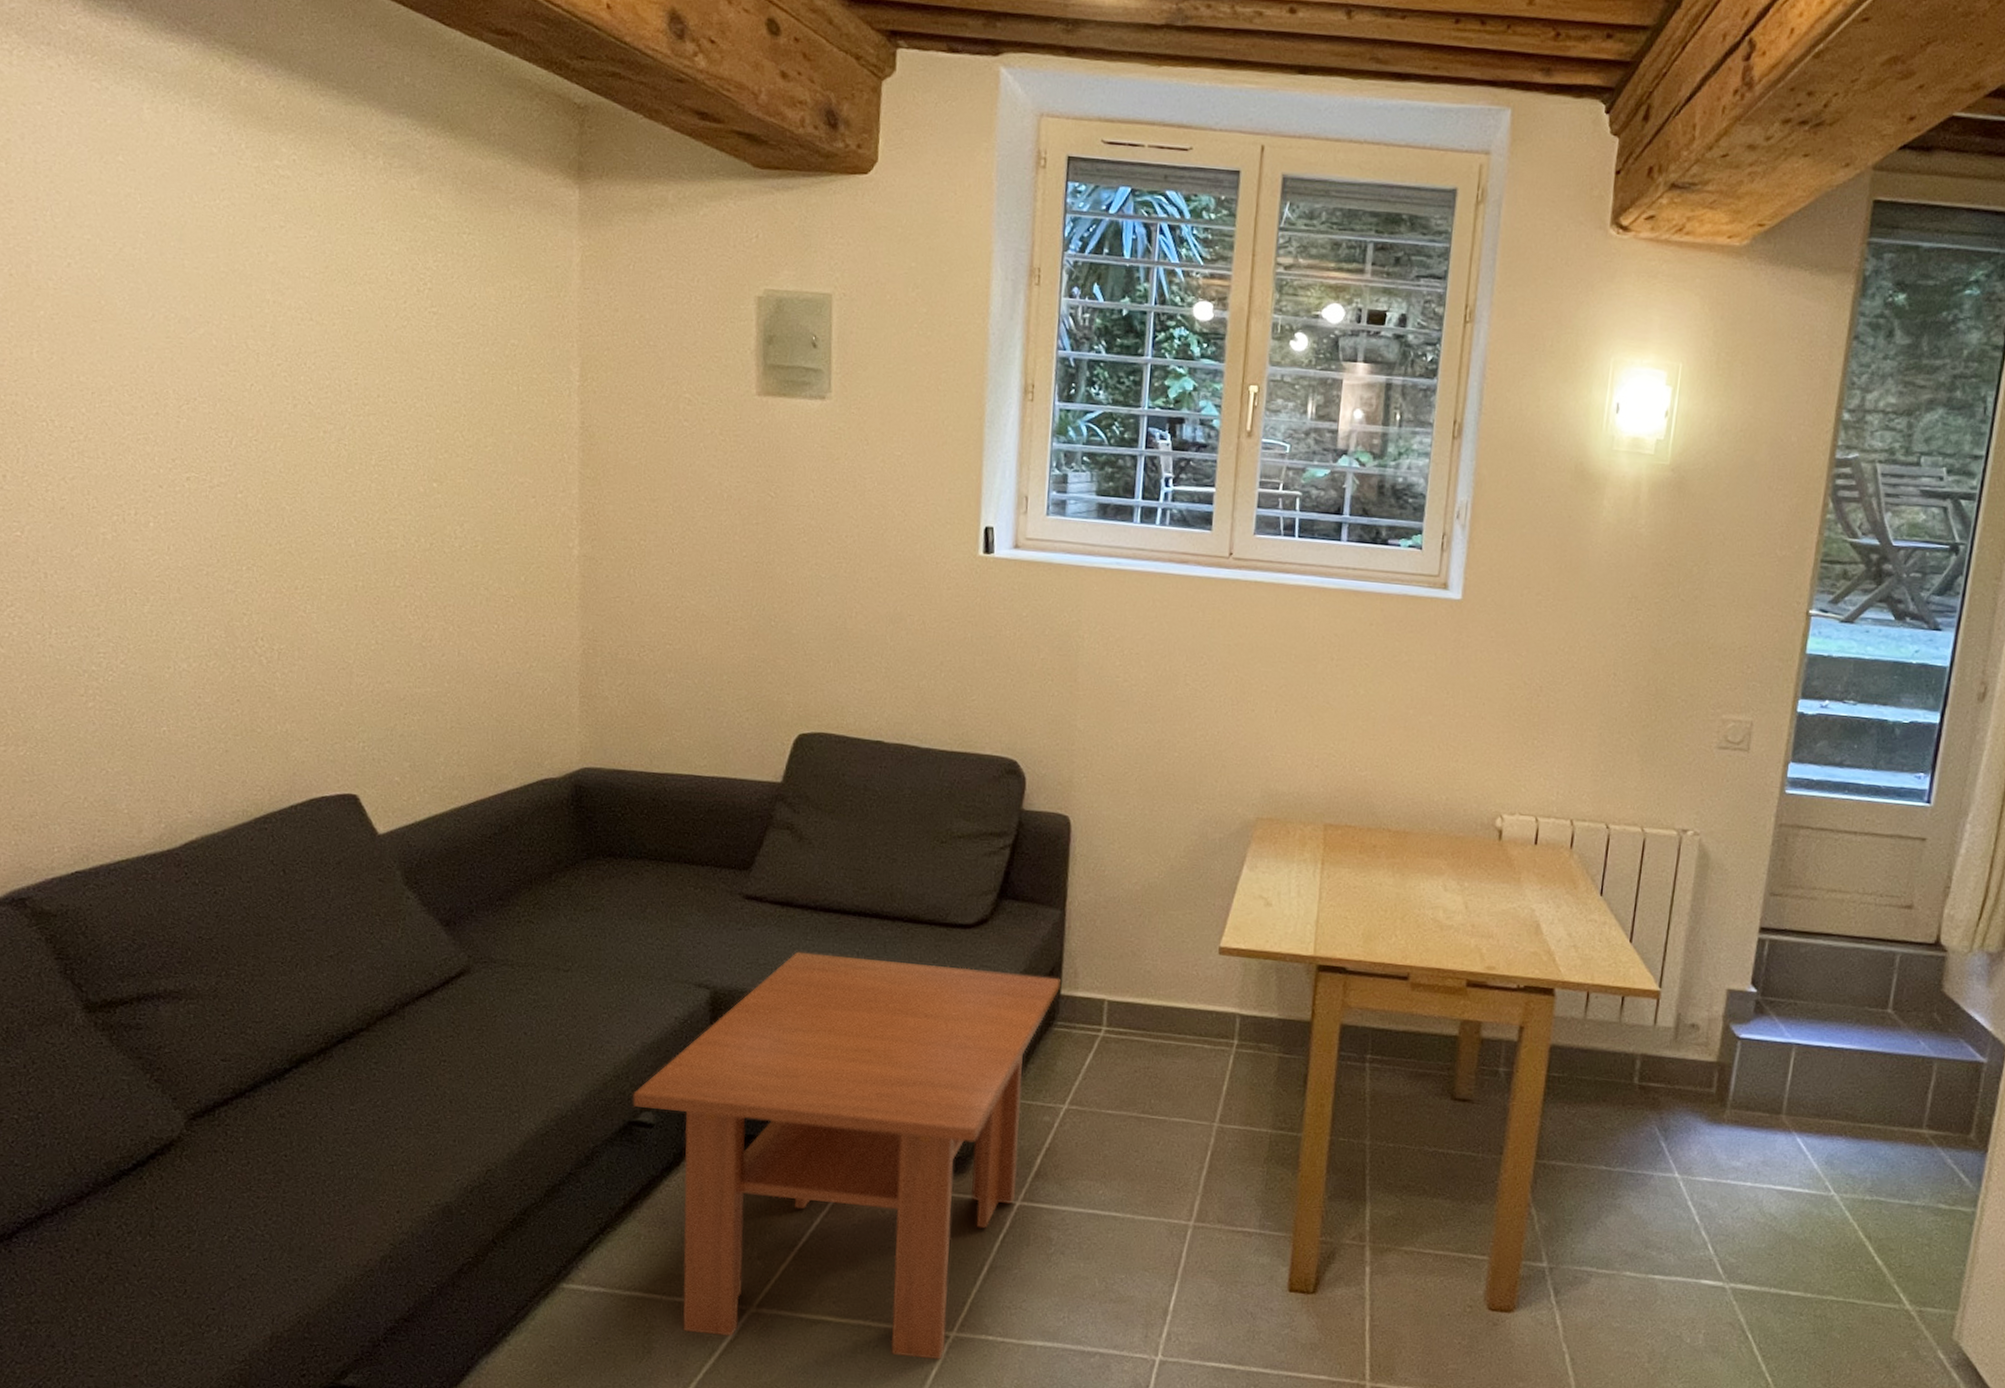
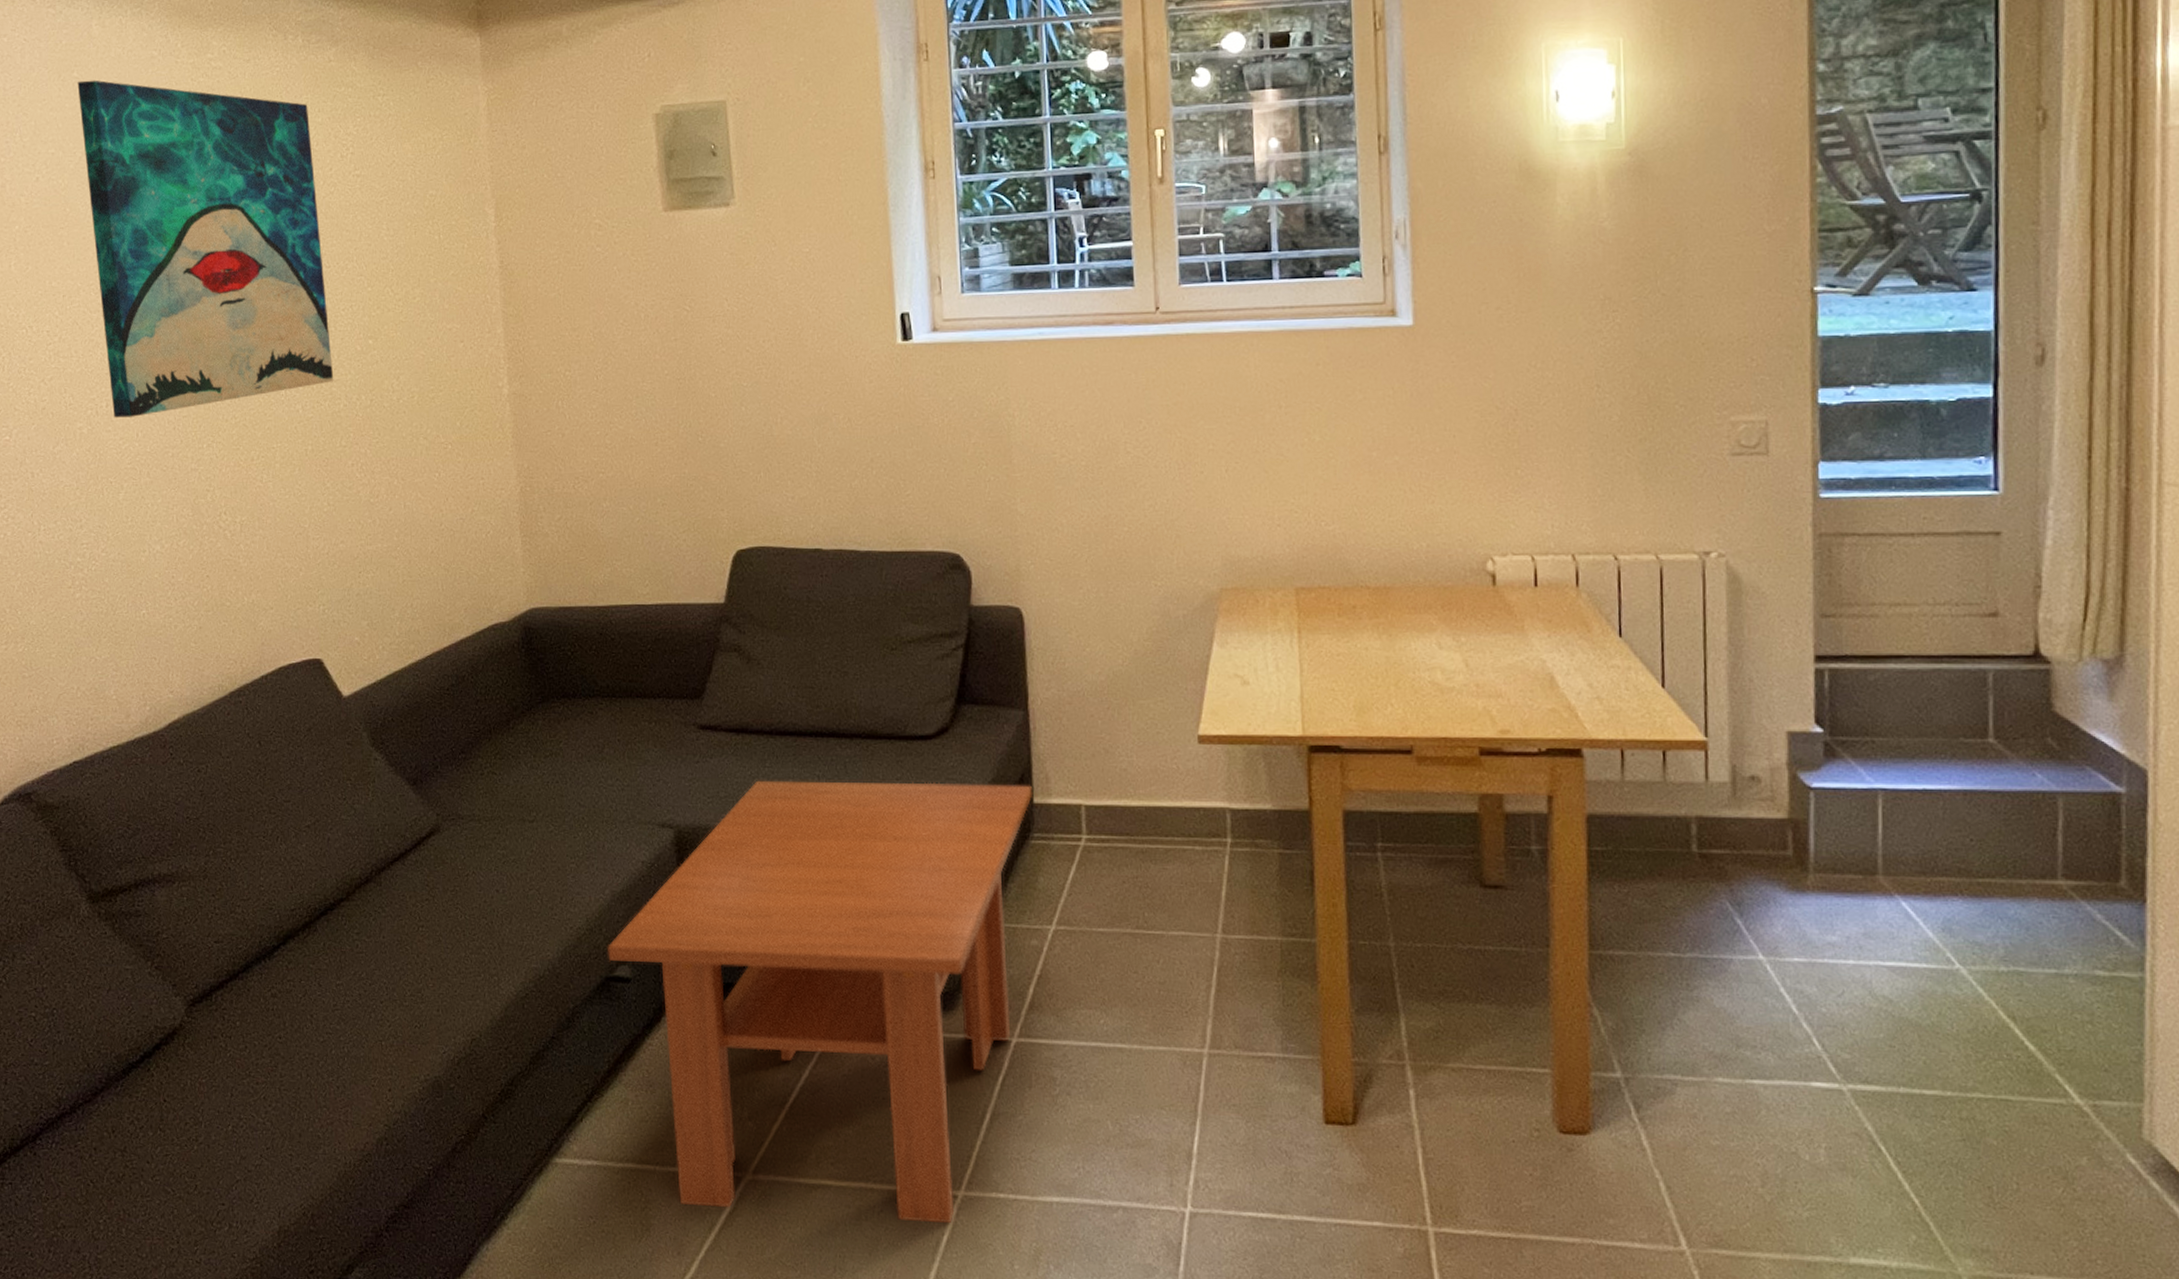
wall art: none [122,166,392,530] -> present [77,80,334,418]

